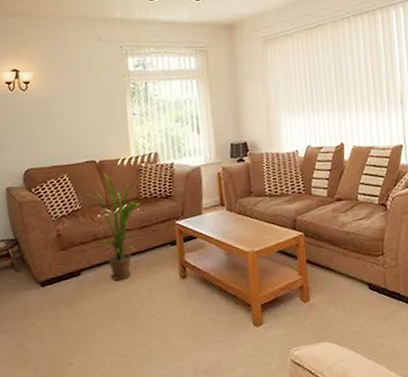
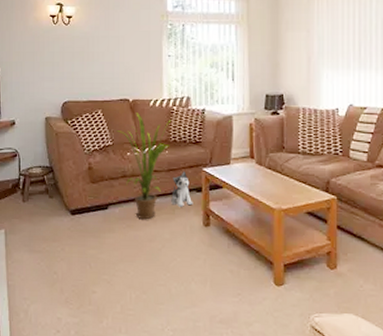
plush toy: none [146,226,169,263] -> present [171,171,193,207]

